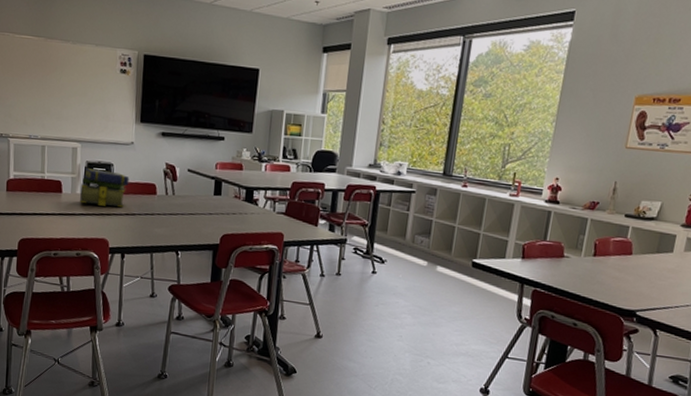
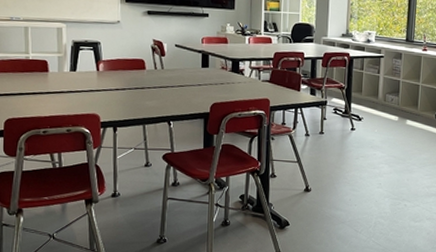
stack of books: present [80,168,130,207] -> none [68,47,118,83]

